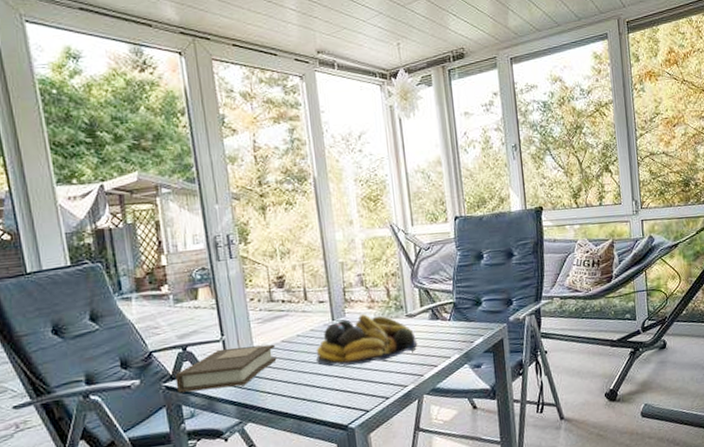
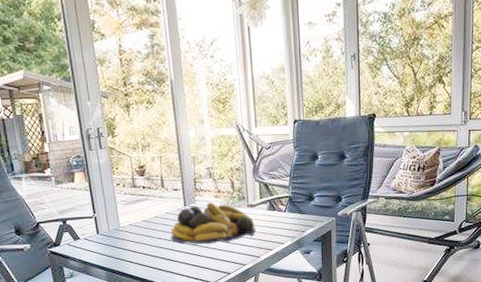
book: present [175,344,277,393] -> none [57,223,138,257]

